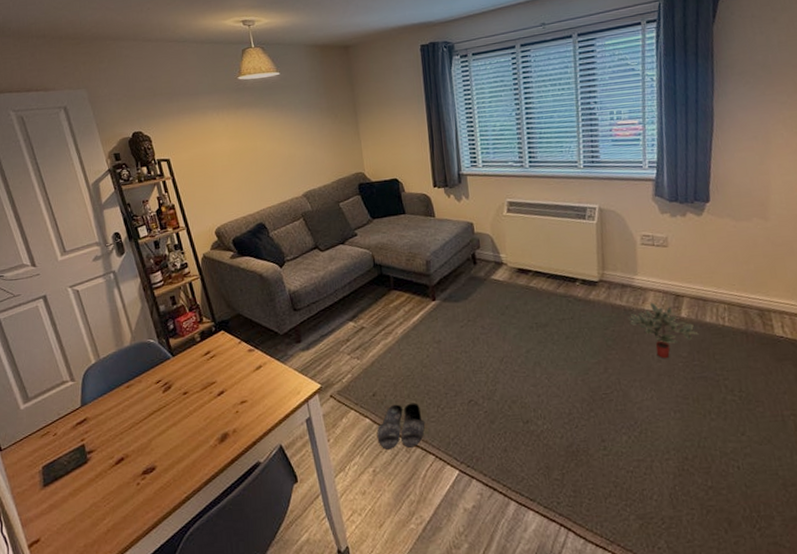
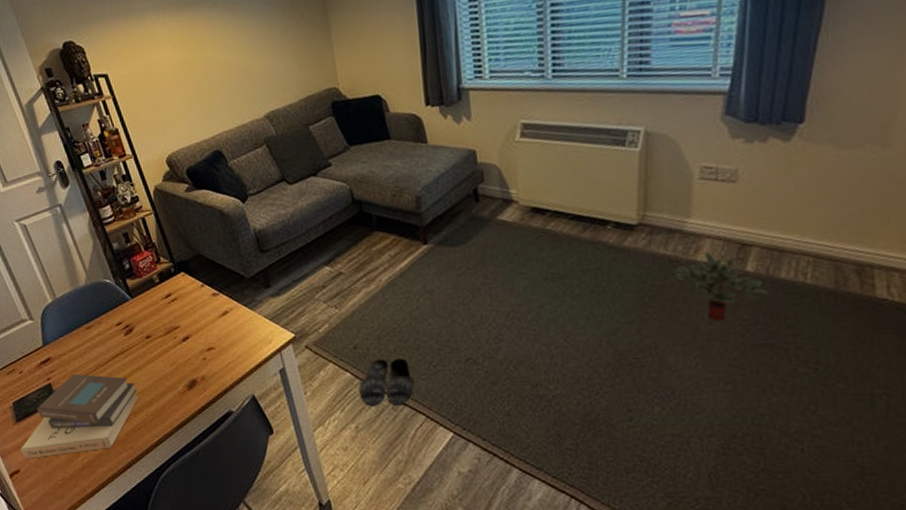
books: none [43,433,171,526] -> present [20,373,139,459]

